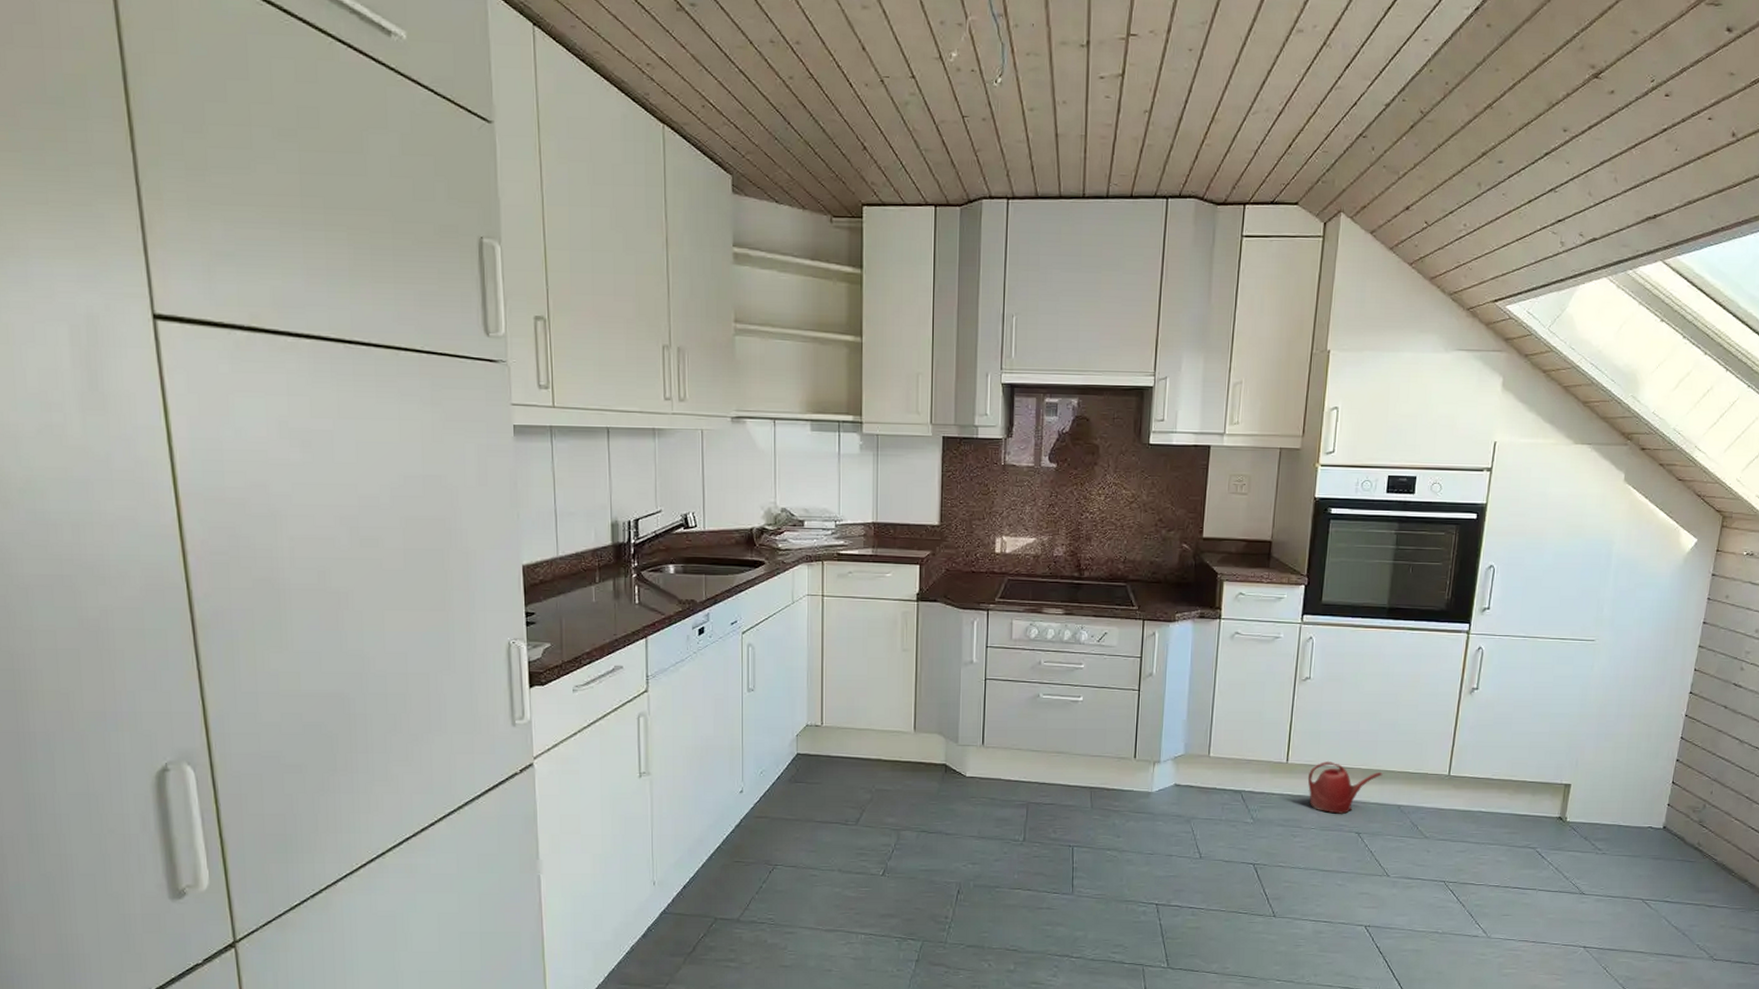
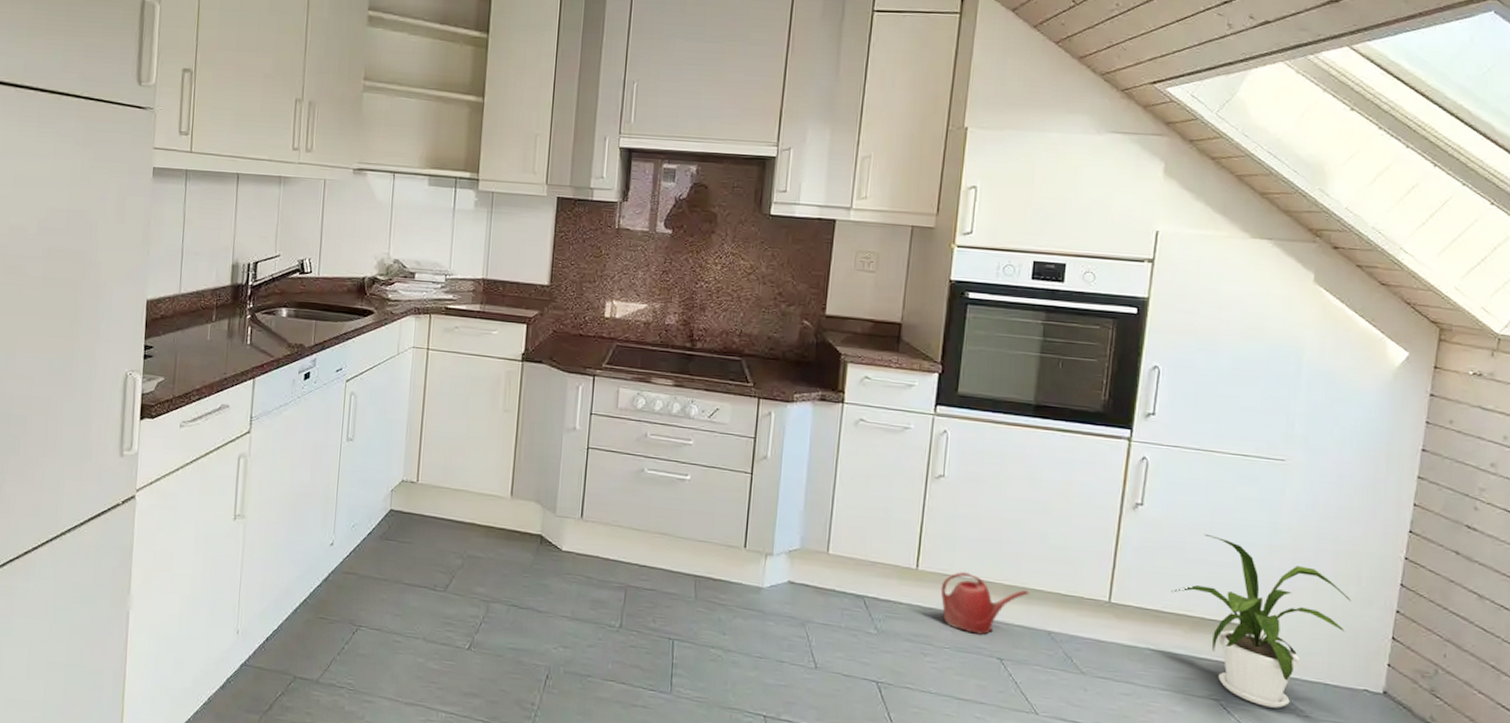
house plant: none [1500,709,1643,849] -> present [1171,533,1352,708]

